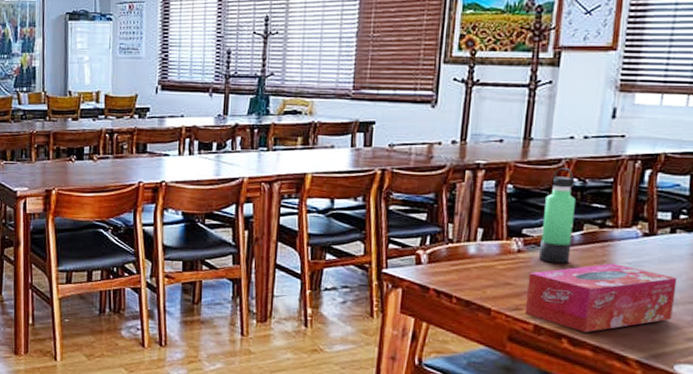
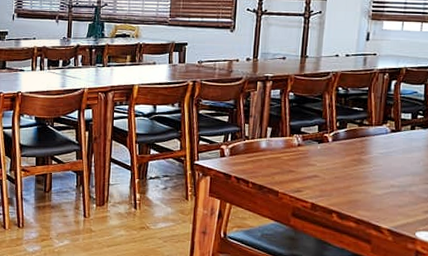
tissue box: present [524,263,677,332] -> none [304,154,417,208]
thermos bottle: present [539,168,575,264] -> none [314,79,340,155]

